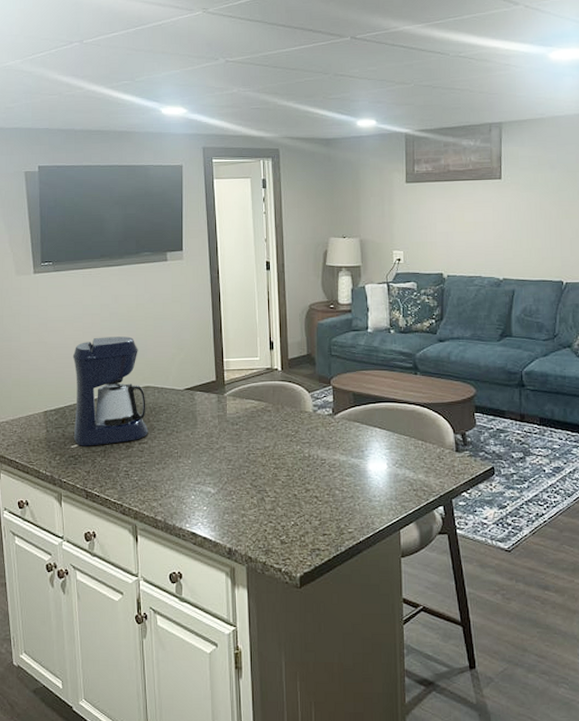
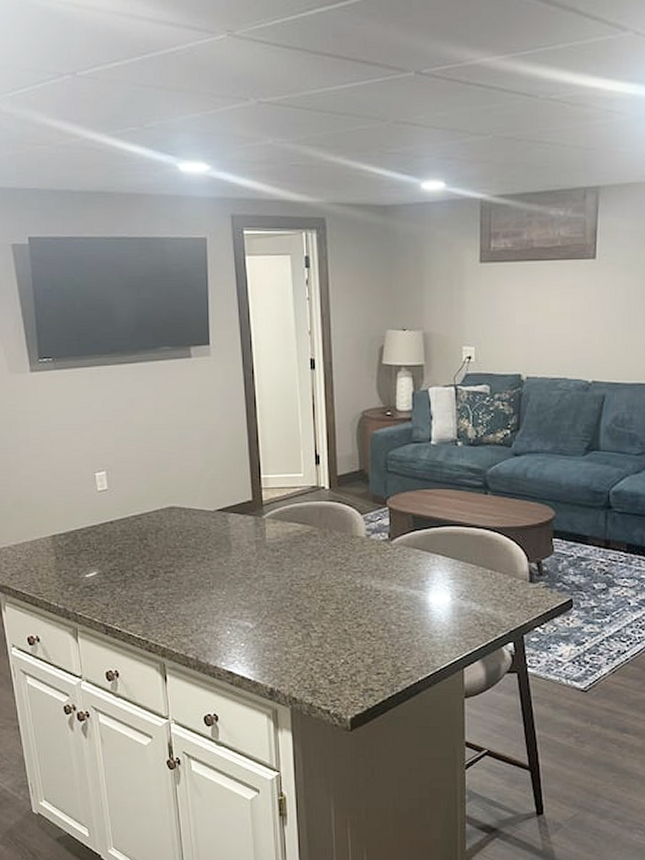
coffee maker: present [72,336,149,446] -> none [82,448,175,576]

